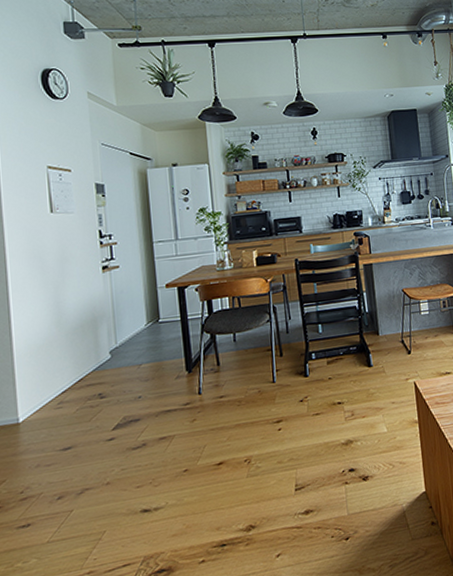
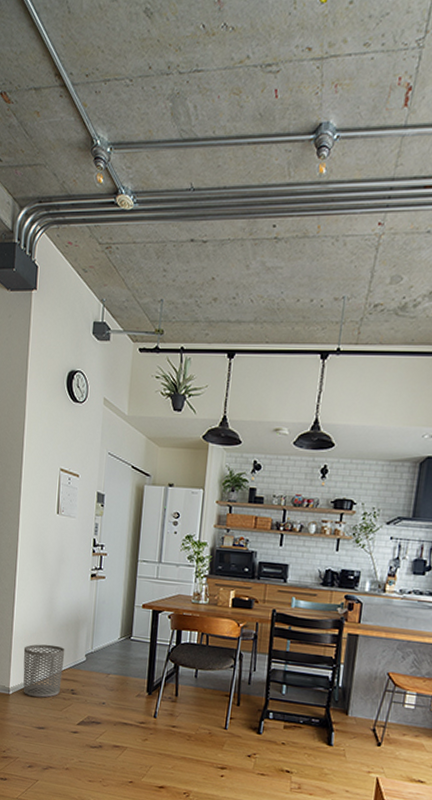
waste bin: none [30,351,86,417] -> present [23,644,65,698]

